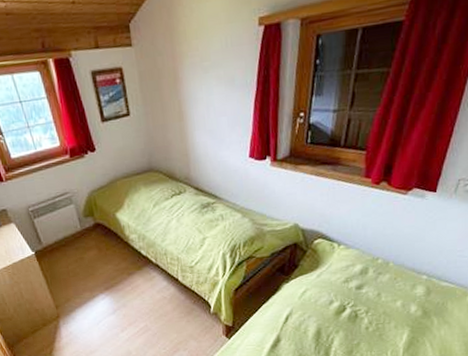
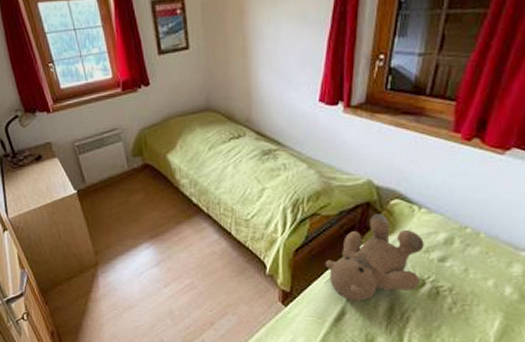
teddy bear: none [261,252,344,329] -> present [325,214,424,301]

